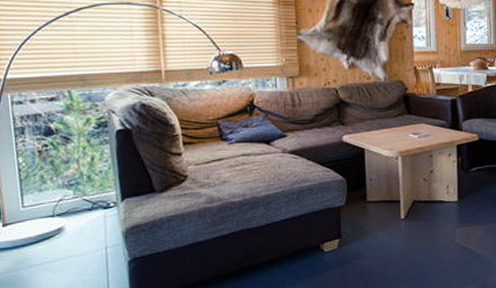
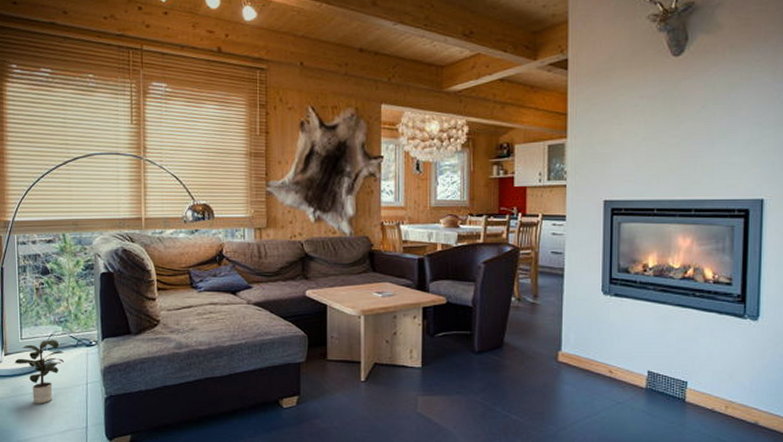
potted plant: none [15,204,77,276] -> present [14,339,64,404]

